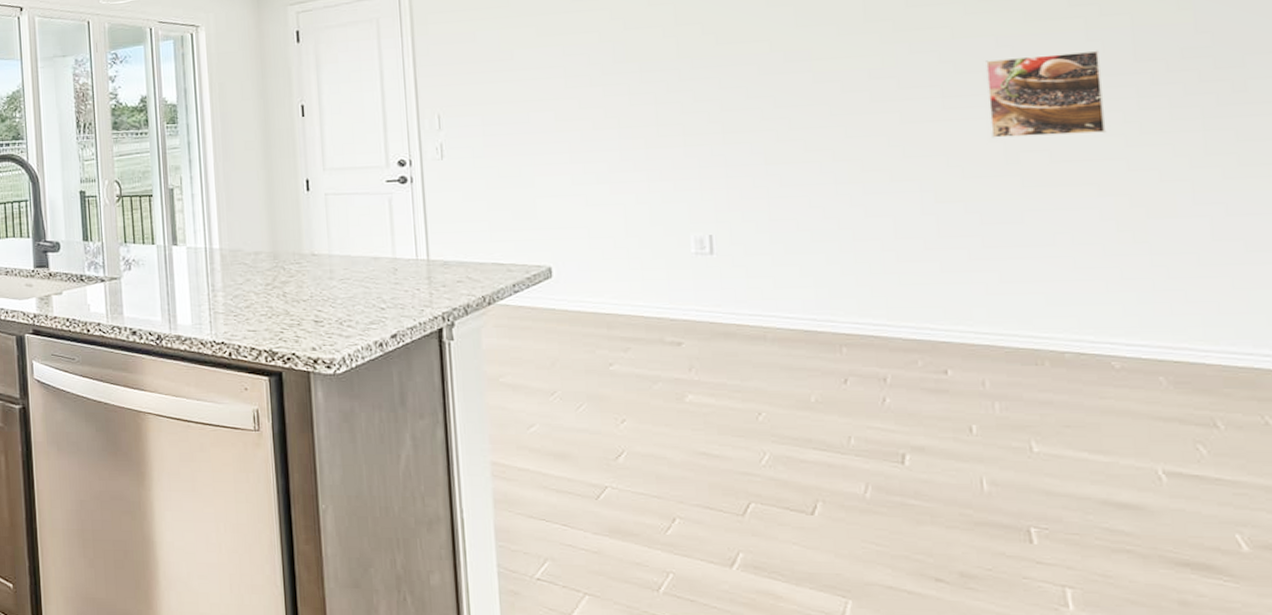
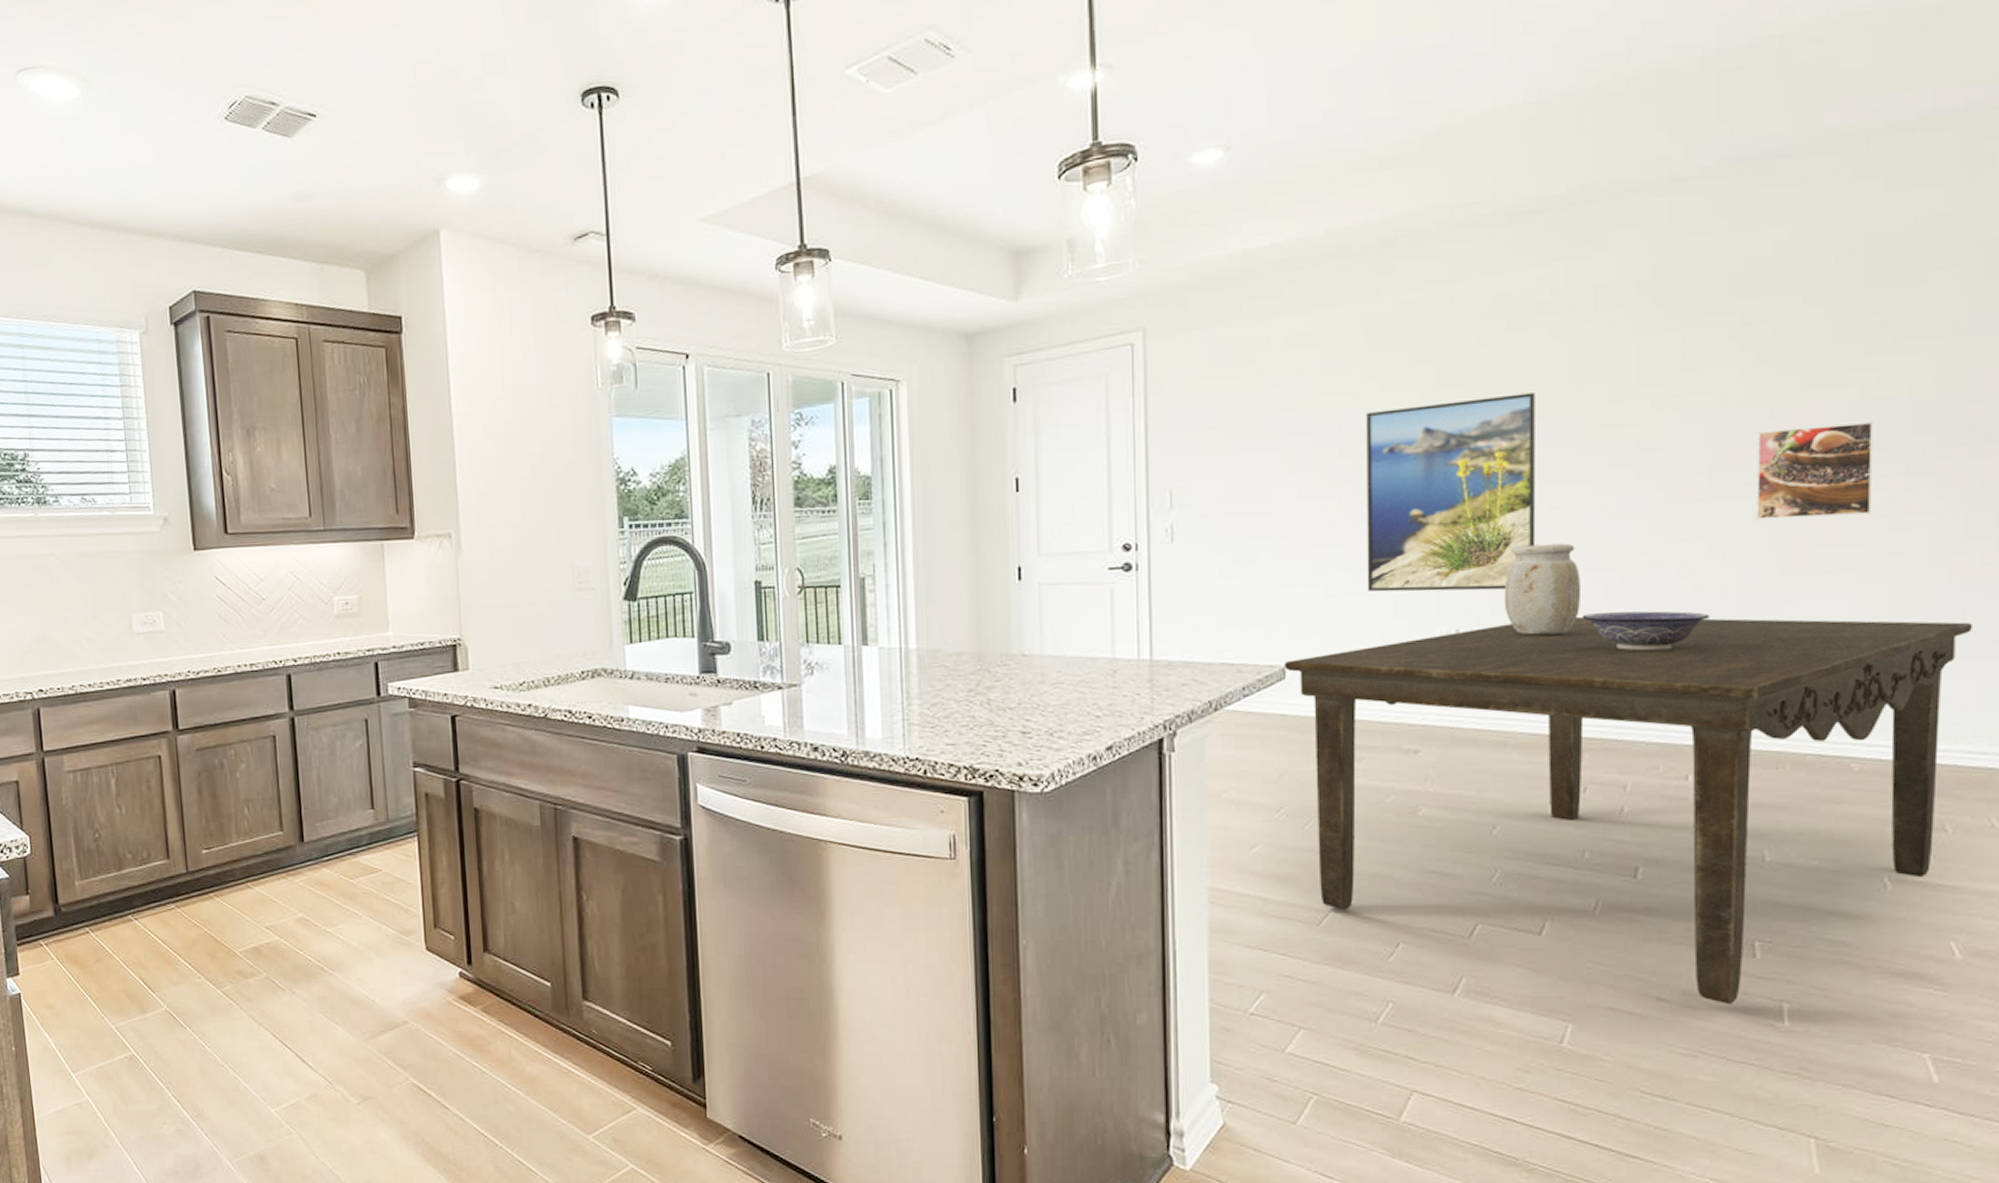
dining table: none [549,225,1223,588] -> present [1283,617,1974,1005]
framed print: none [612,29,779,202] -> present [1366,393,1536,592]
vase: none [752,159,827,242] -> present [1504,543,1582,636]
decorative bowl: none [829,219,955,256] -> present [1581,611,1710,651]

